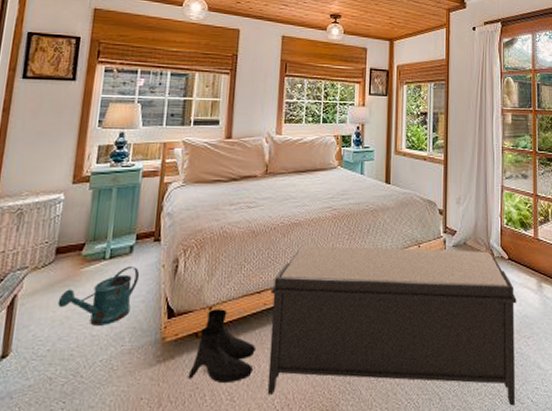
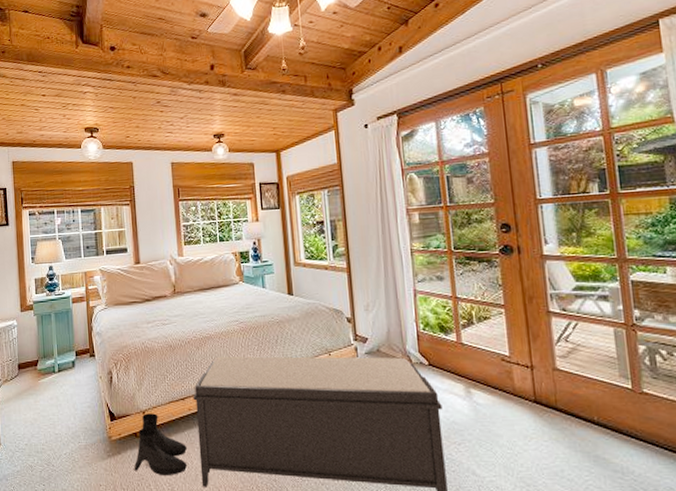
watering can: present [57,265,140,326] -> none [26,377,84,426]

